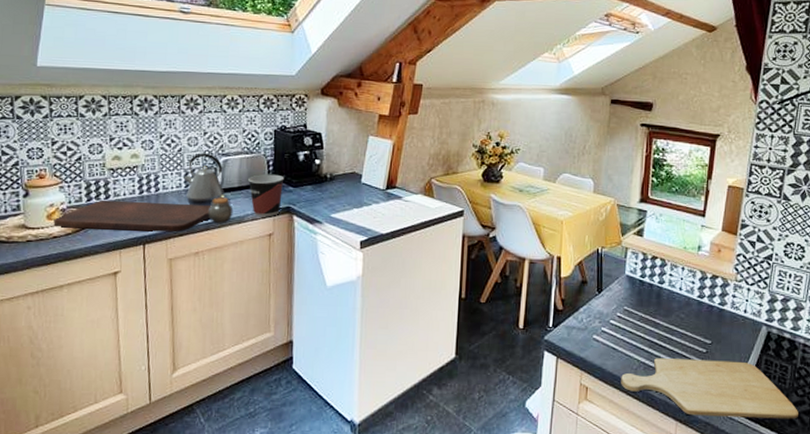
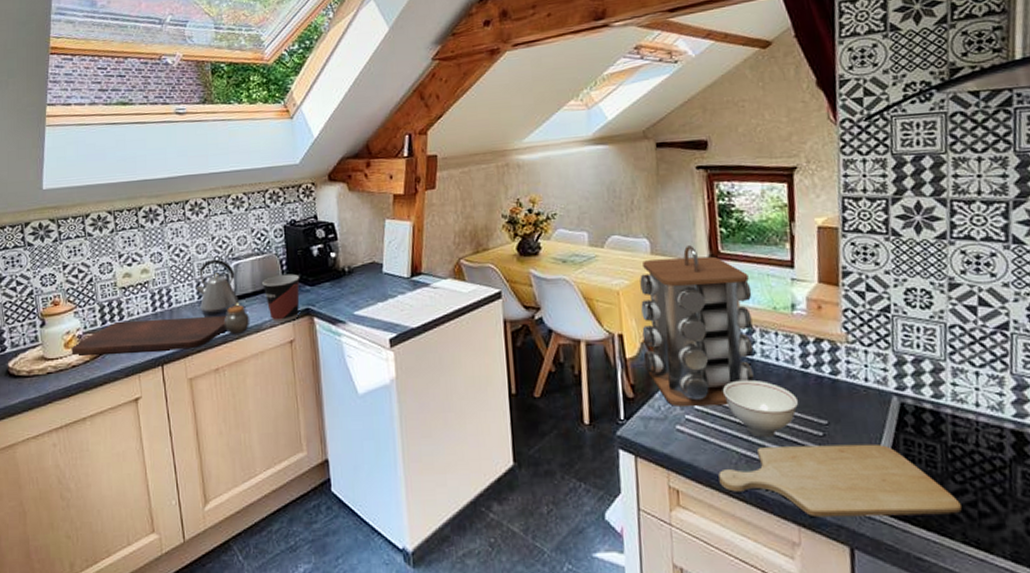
spice rack: none [575,189,669,323] -> present [640,245,754,407]
bowl: none [634,303,692,351] -> present [722,379,799,438]

